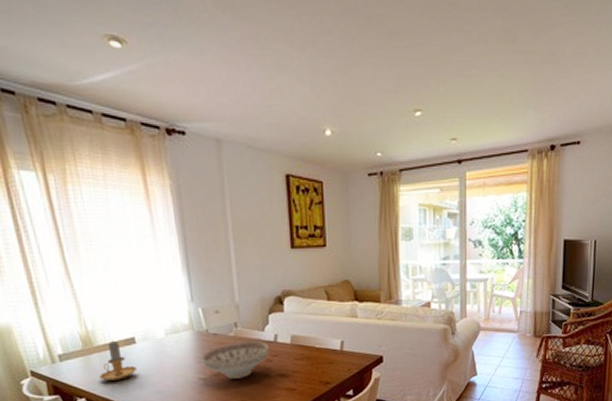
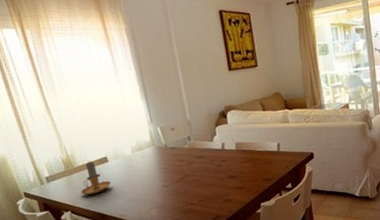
decorative bowl: present [201,341,270,379] -> none [163,150,219,184]

